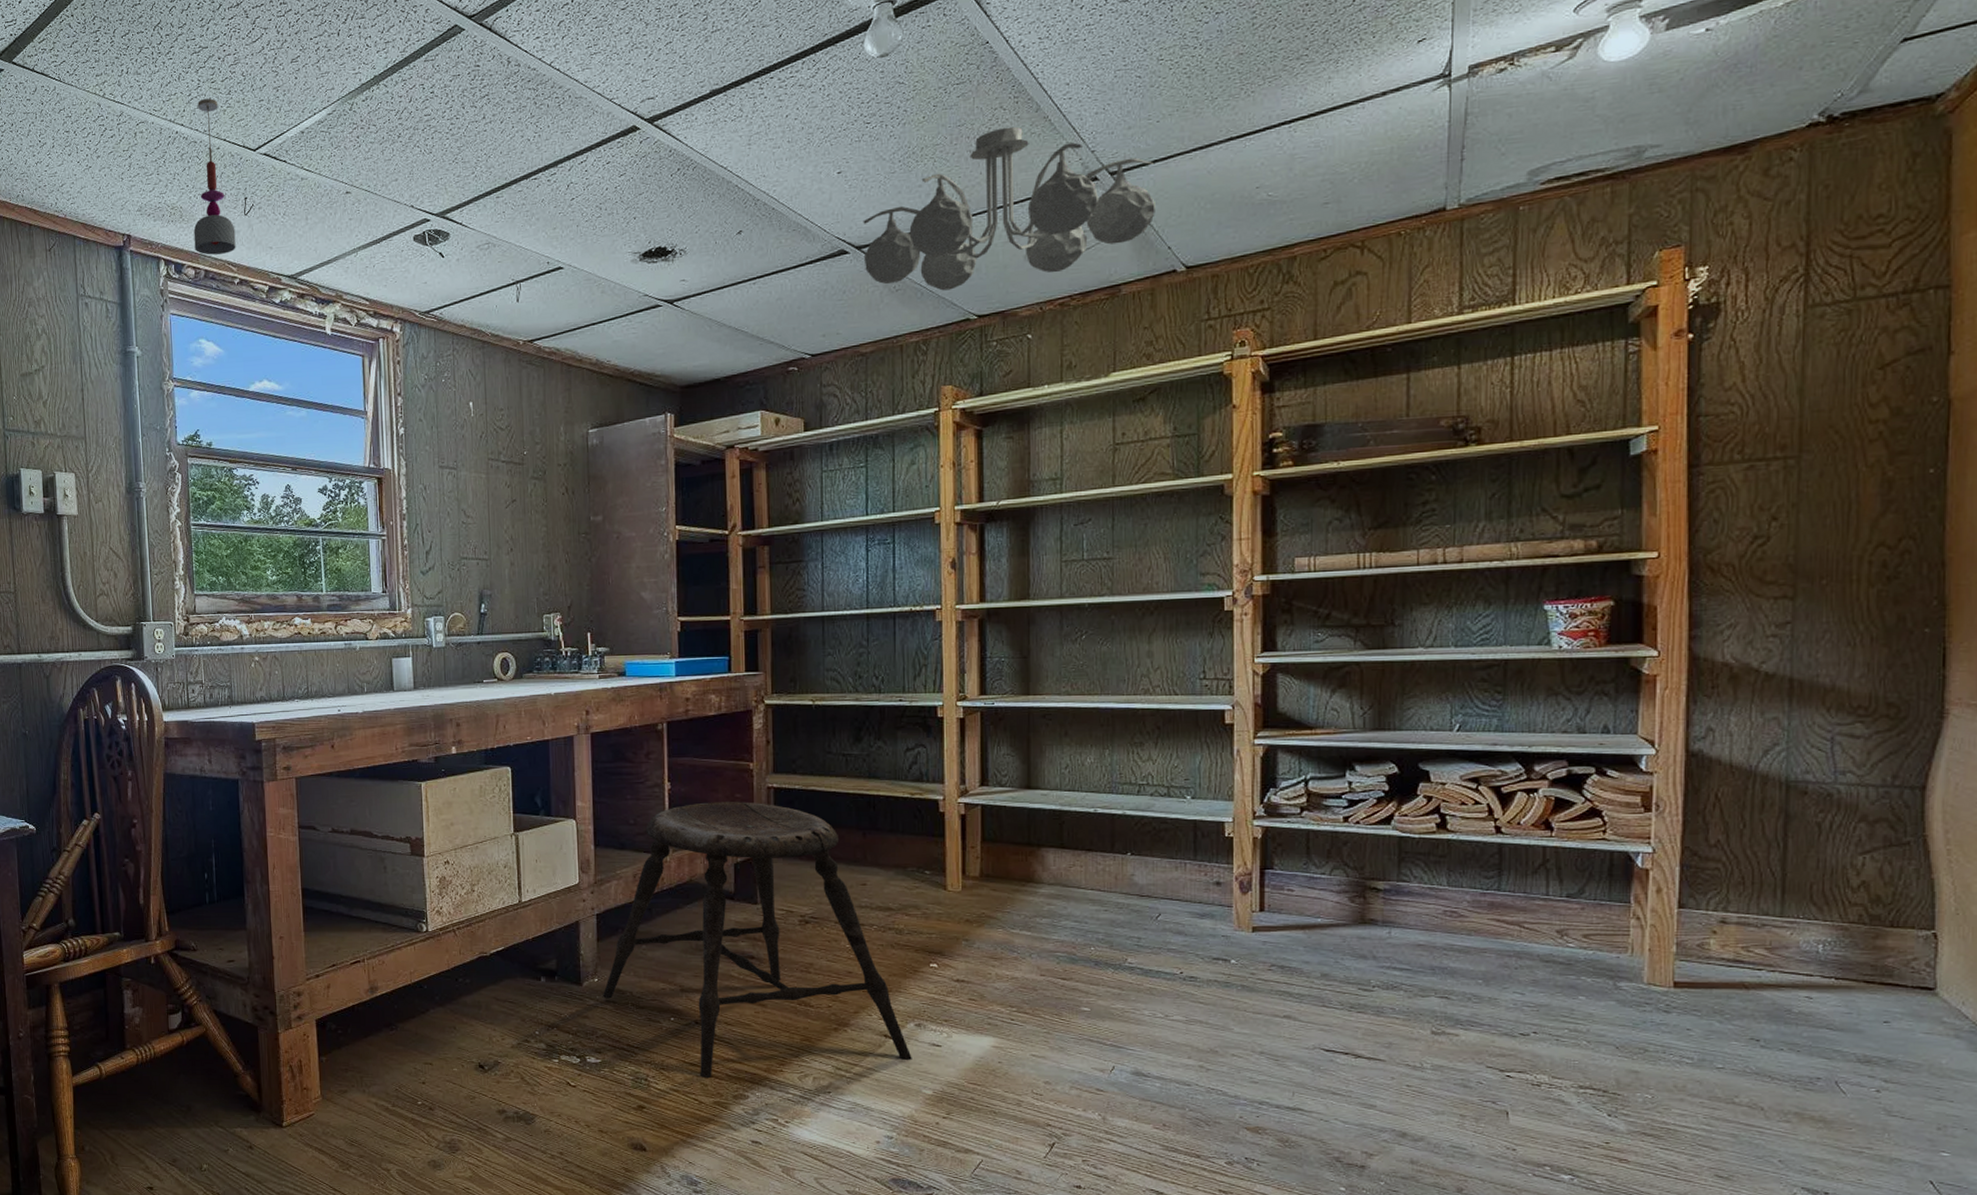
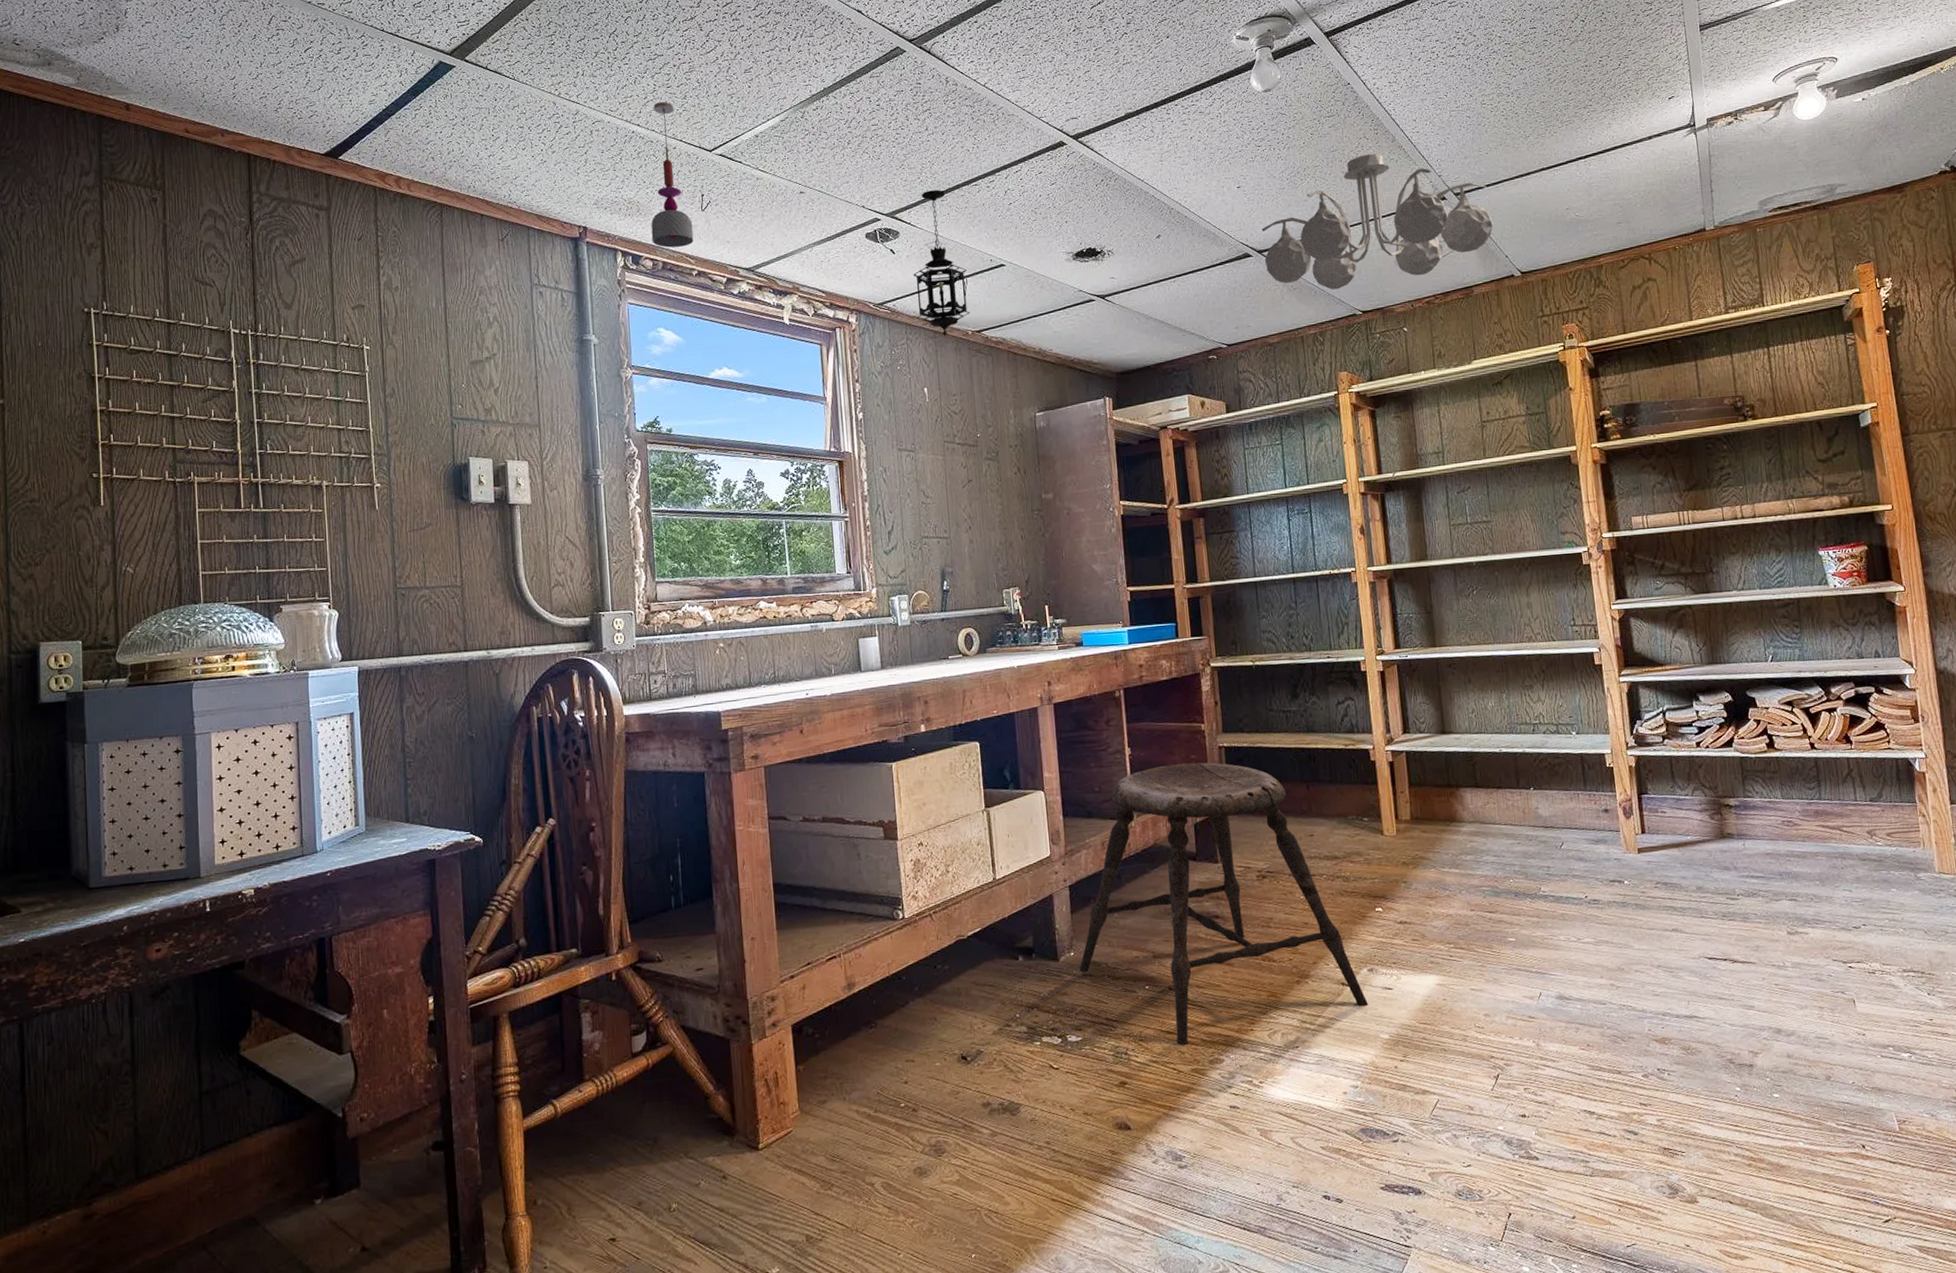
hanging lantern: none [462,185,522,347] -> present [913,190,970,336]

